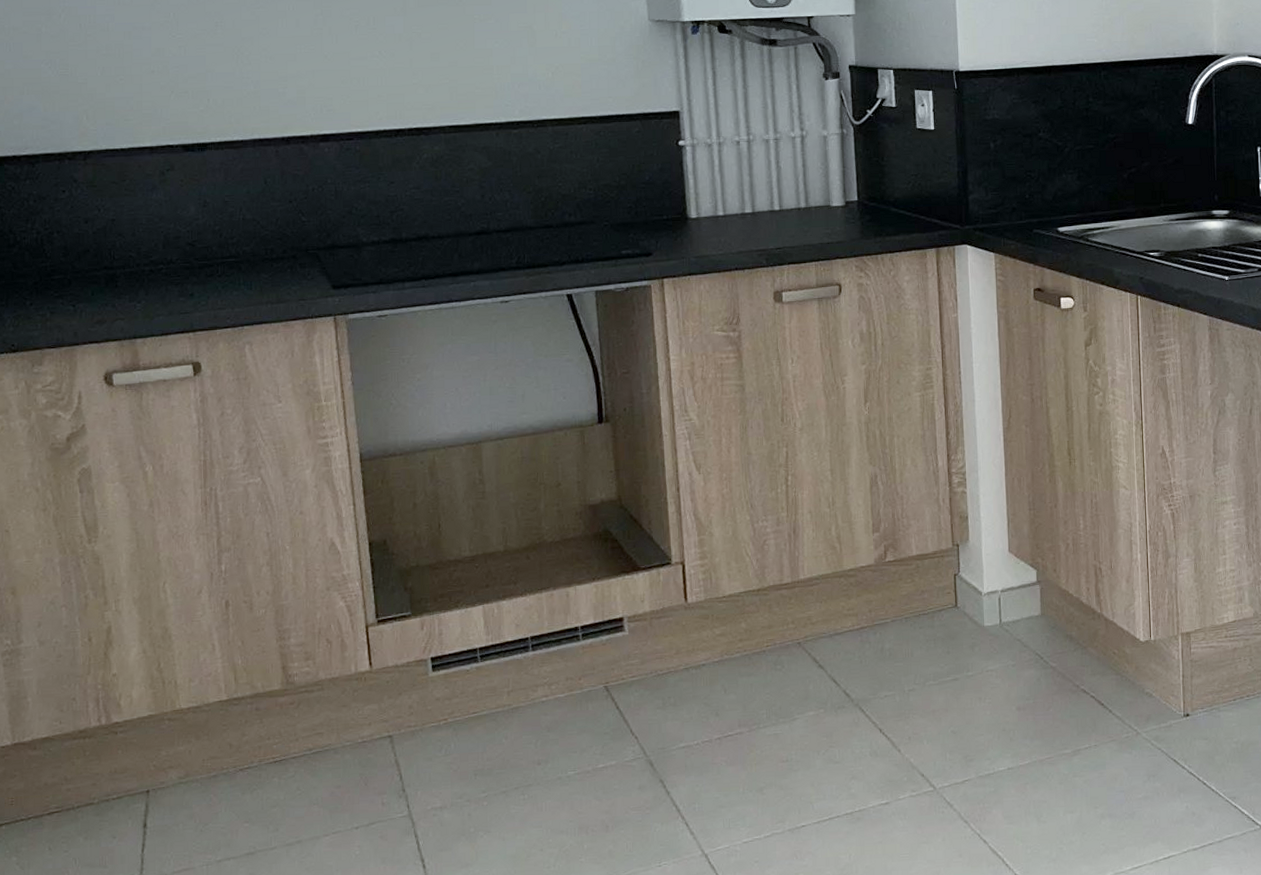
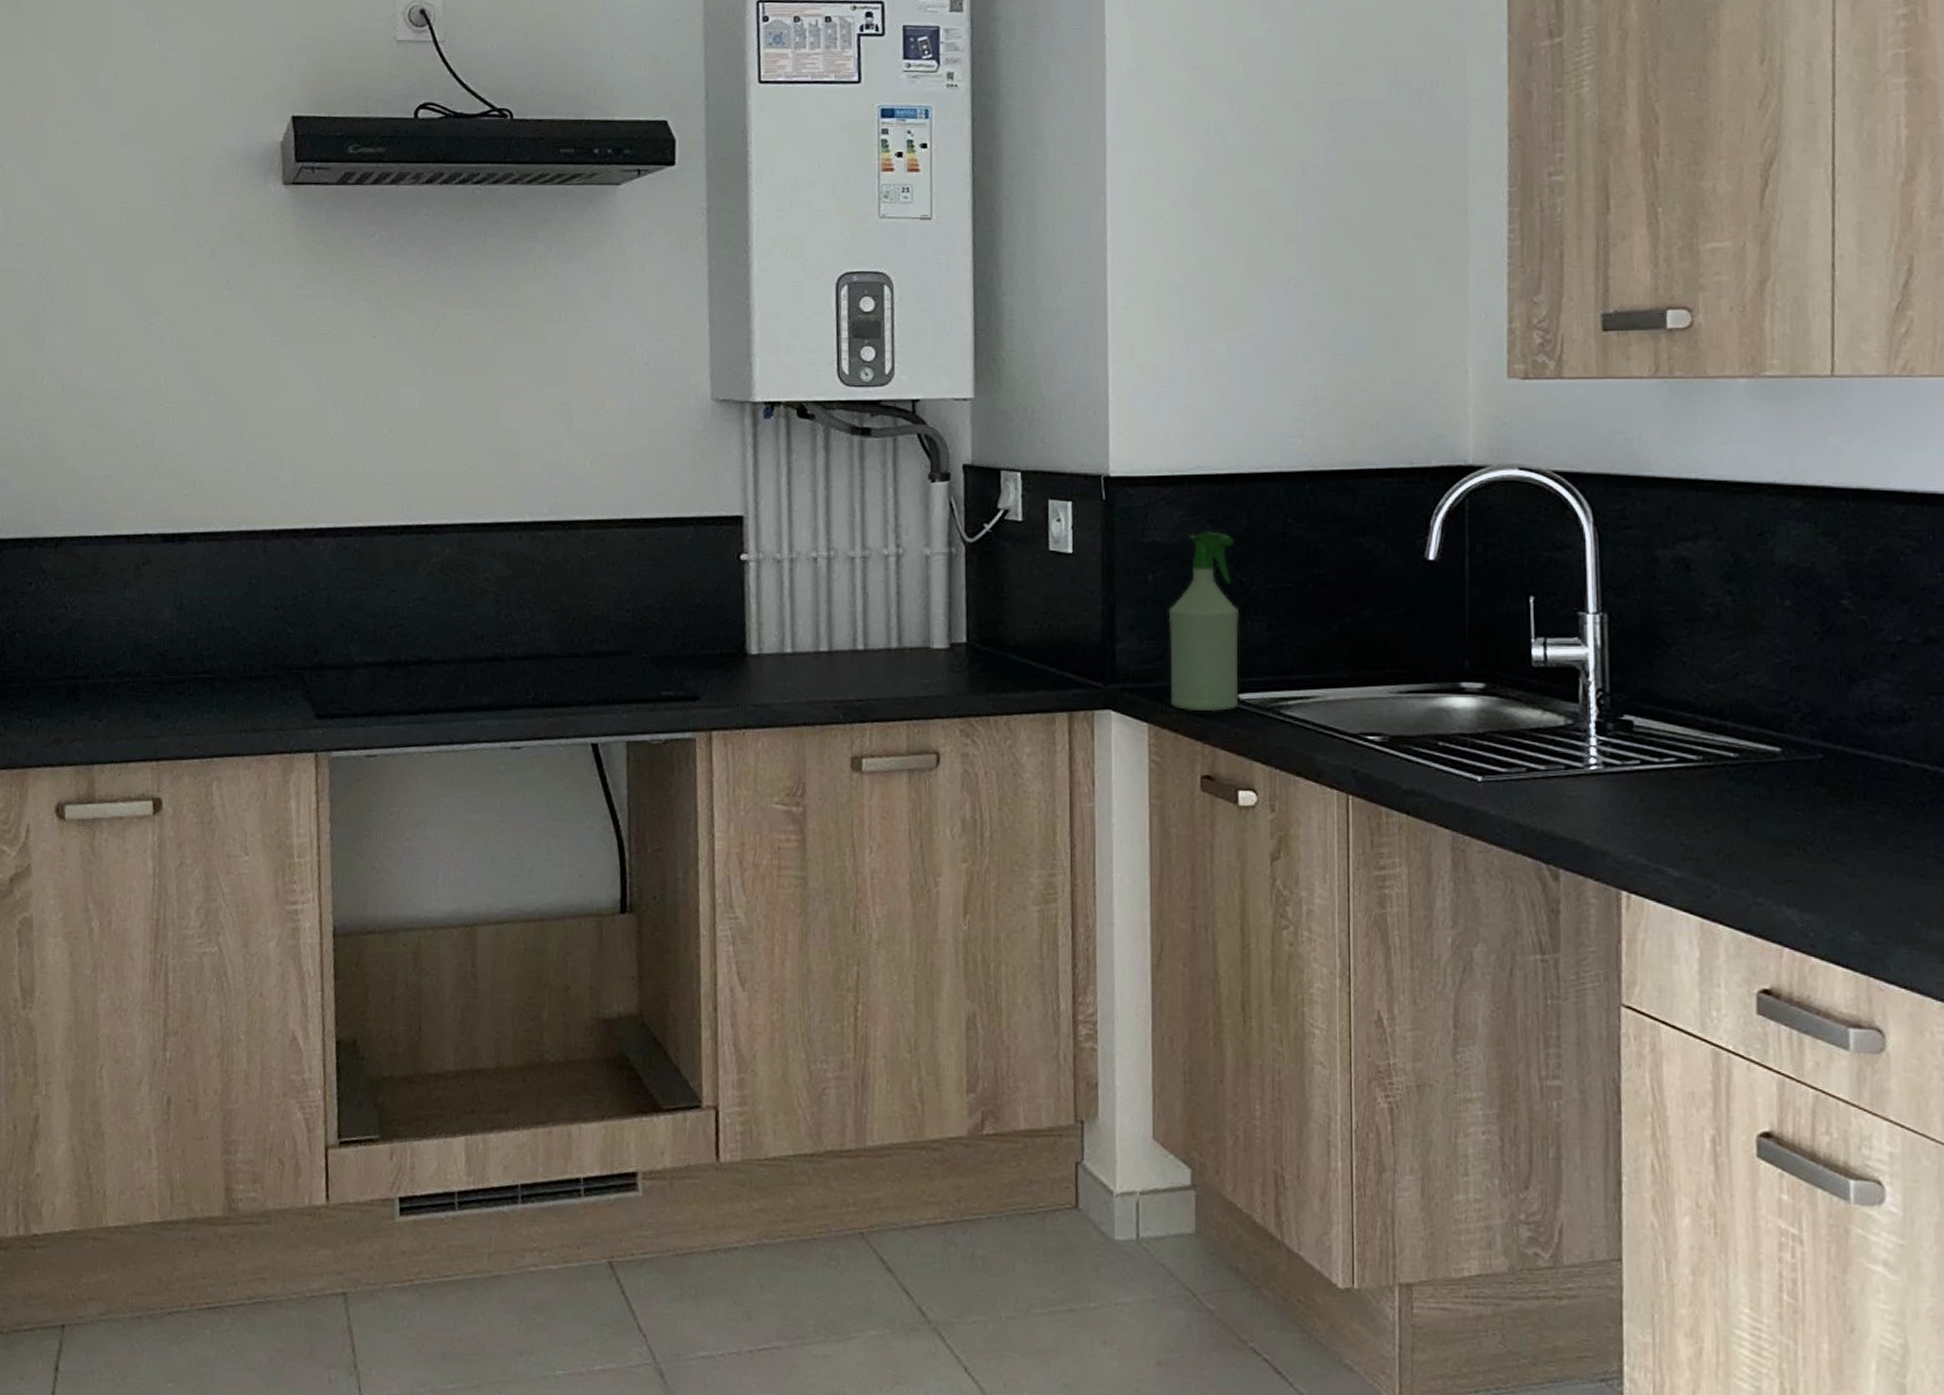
spray bottle: none [1006,109,1058,243] -> present [1168,531,1239,712]

